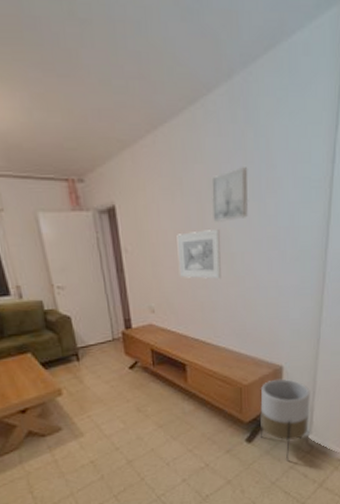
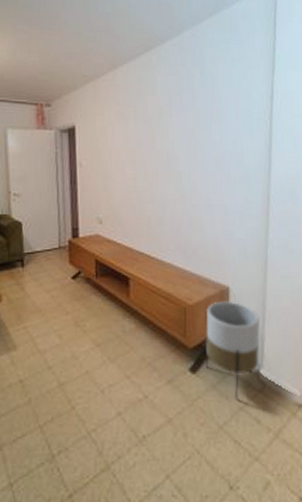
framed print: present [177,230,222,280] -> none [128,151,169,196]
wall art: present [211,167,249,222] -> none [161,100,195,144]

